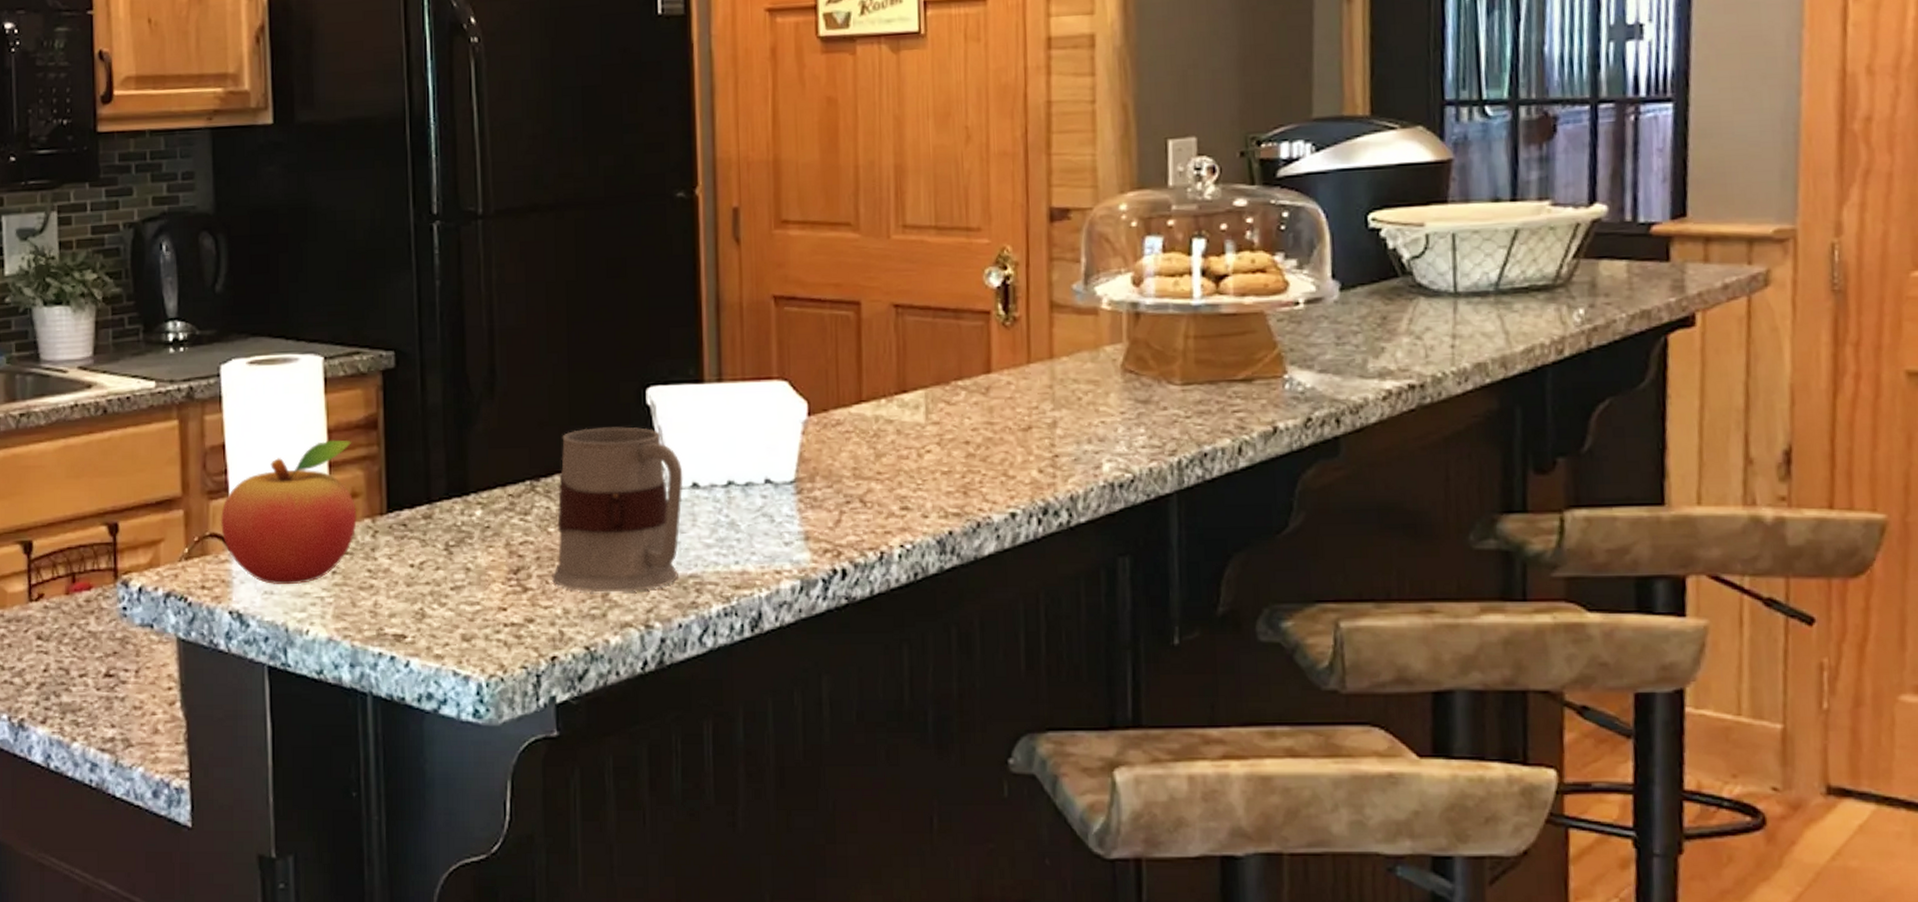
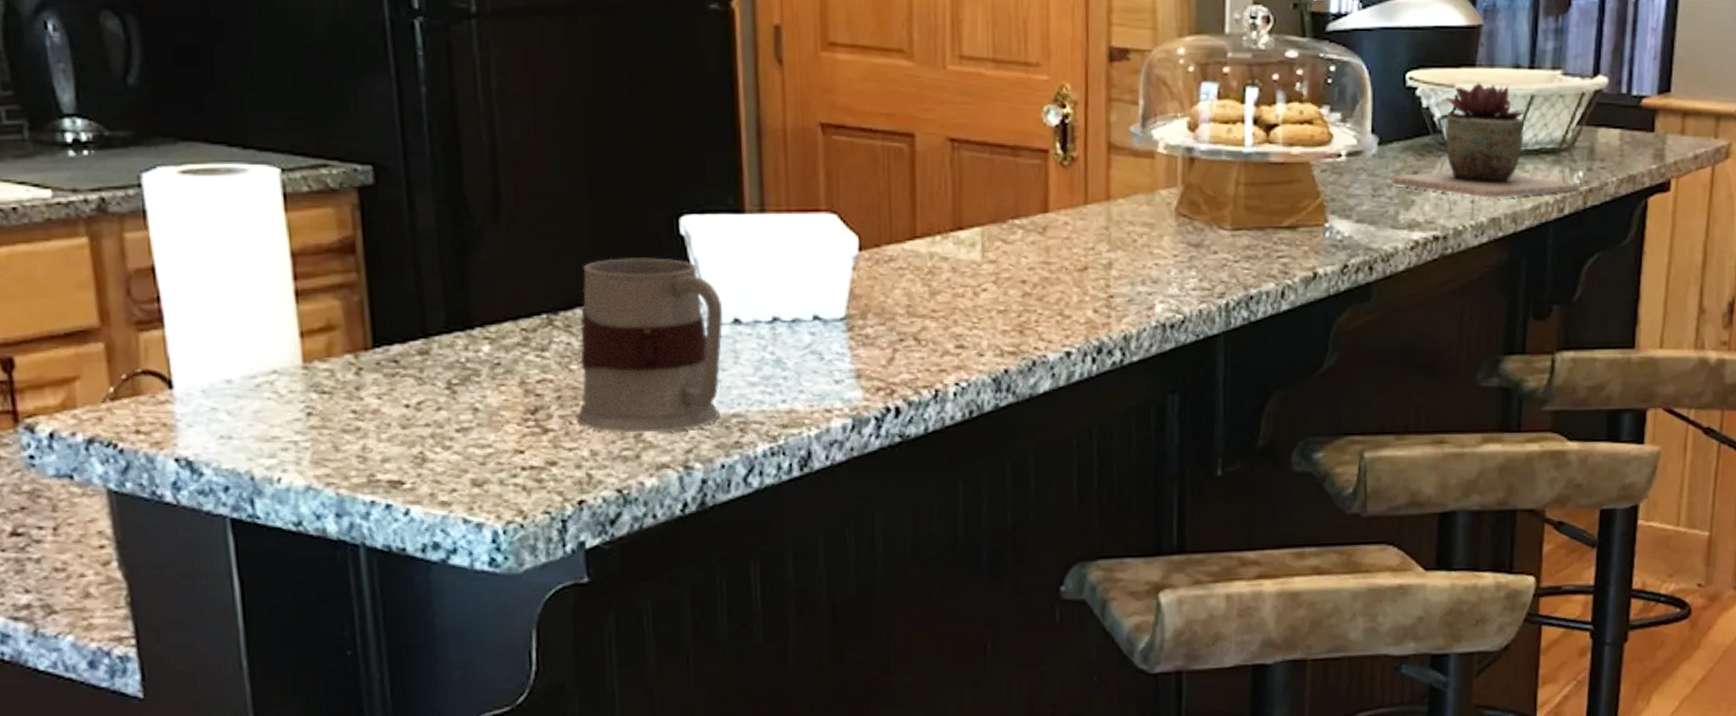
fruit: present [220,440,357,585] -> none [154,265,335,429]
succulent plant: none [1356,220,1581,342] -> present [1390,83,1580,198]

